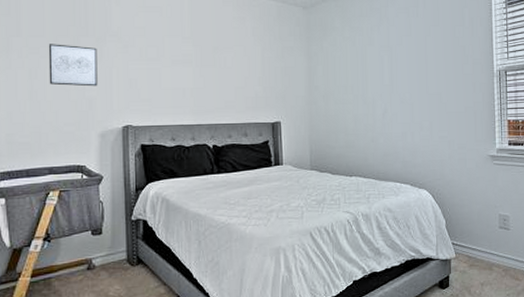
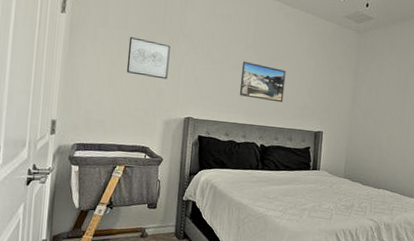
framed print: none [181,55,232,96] -> present [239,61,286,103]

